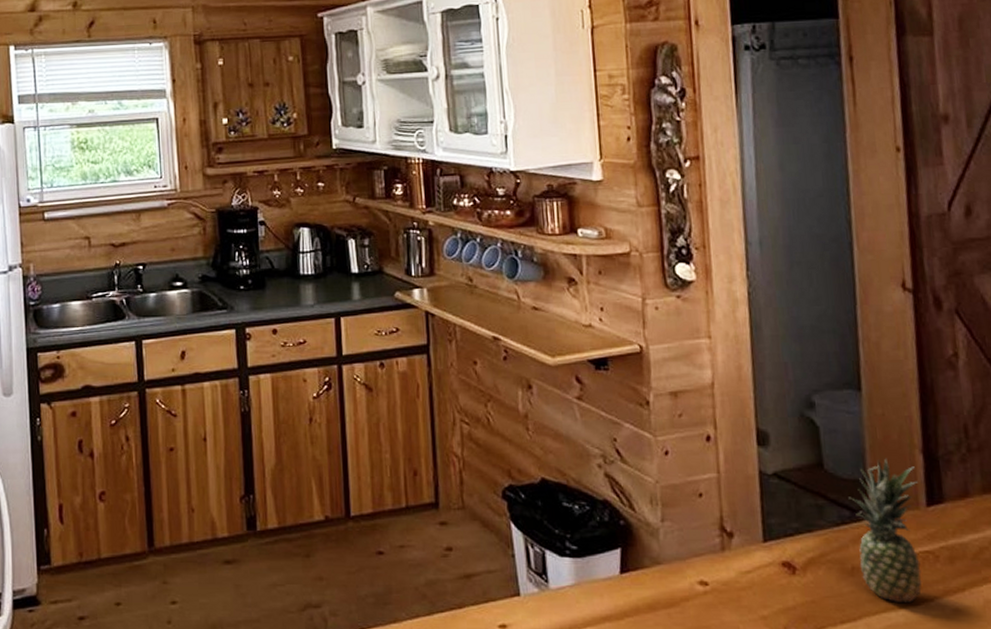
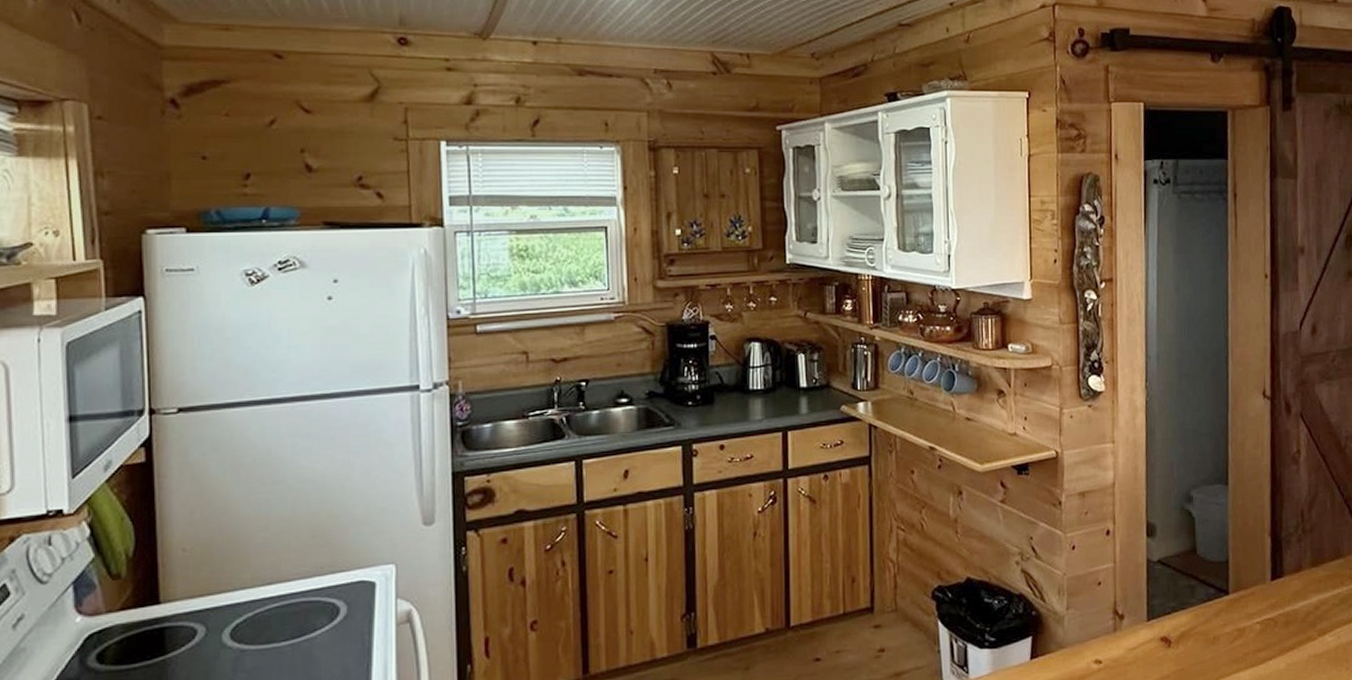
fruit: present [848,458,922,602] -> none [1214,542,1266,664]

